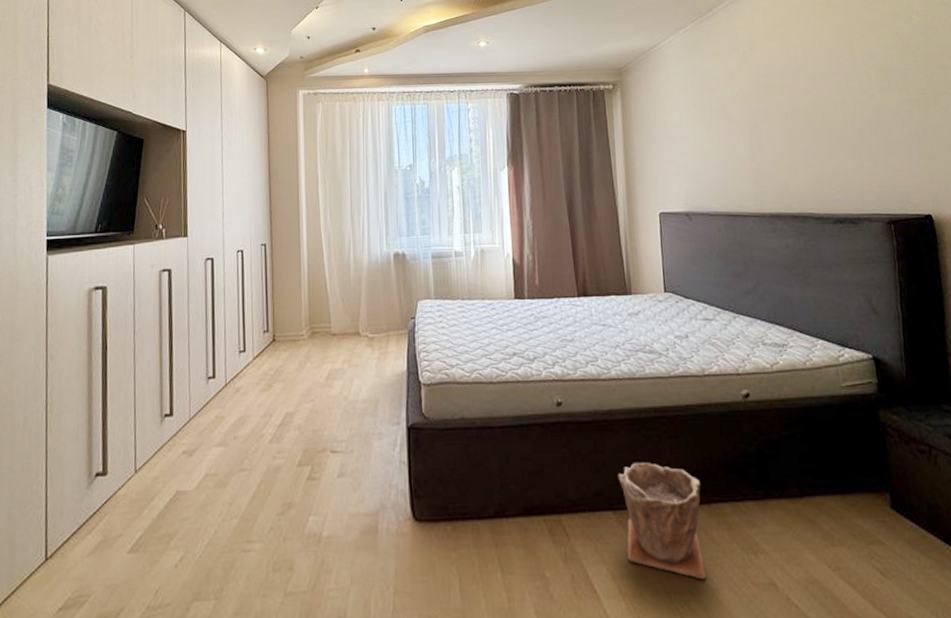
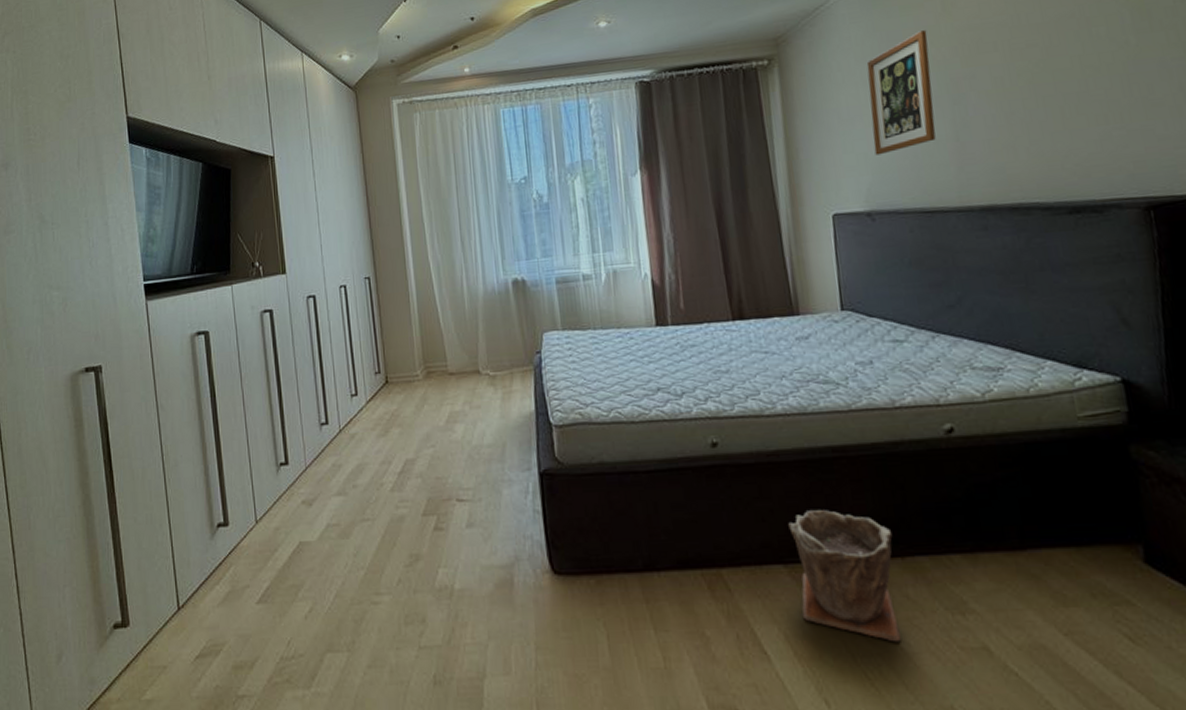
wall art: none [687,73,738,168] -> present [866,30,936,156]

